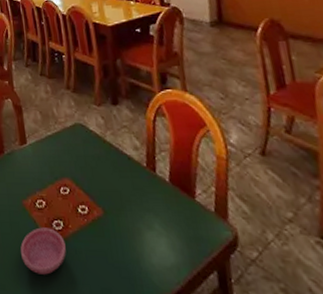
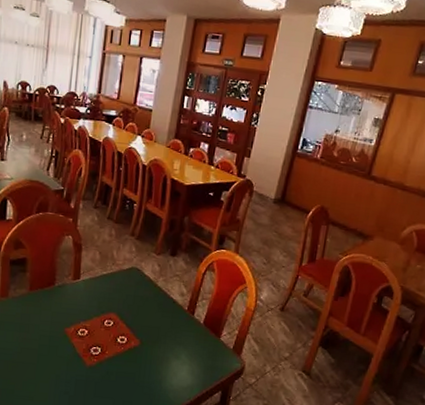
saucer: present [20,227,66,275] -> none [54,351,99,390]

